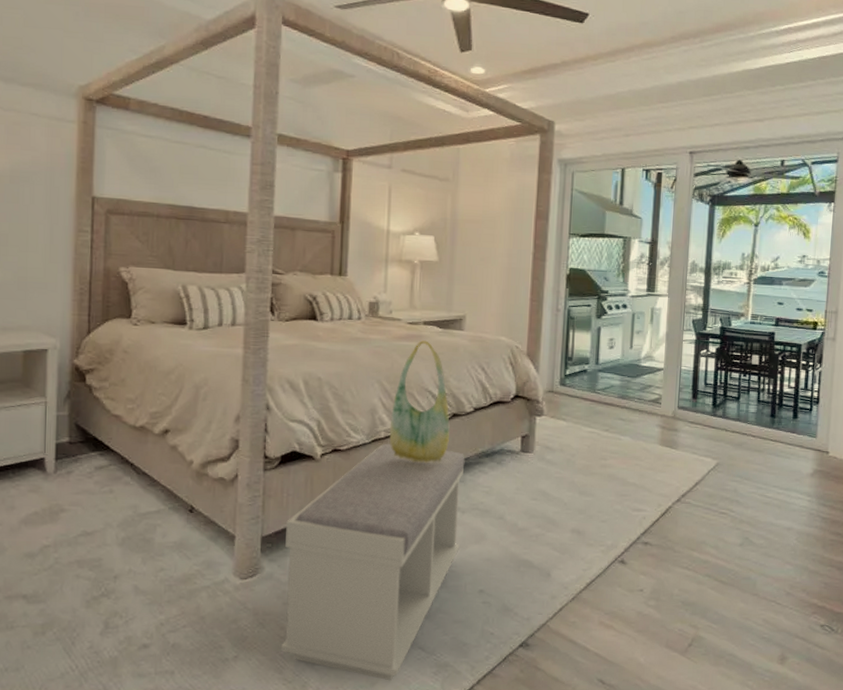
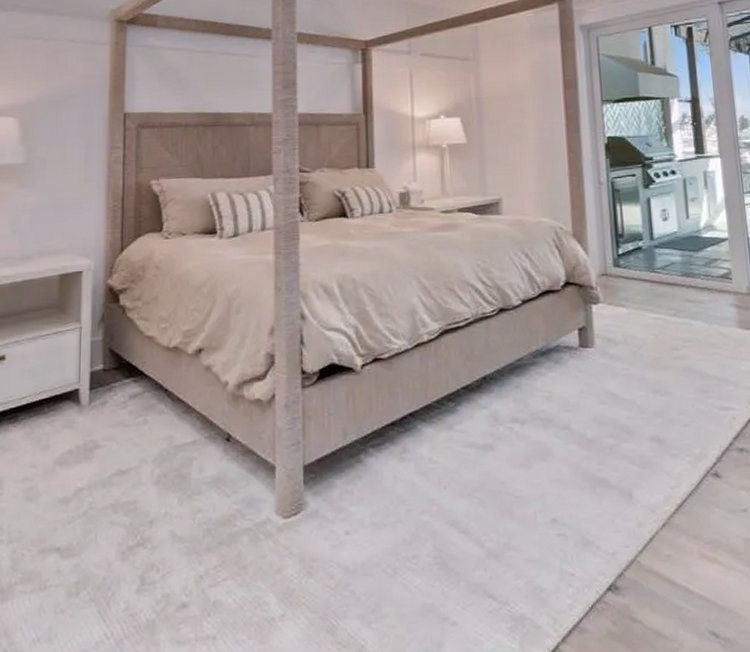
bench: present [280,443,465,681] -> none [328,347,524,641]
tote bag: present [389,340,451,463] -> none [432,229,499,368]

